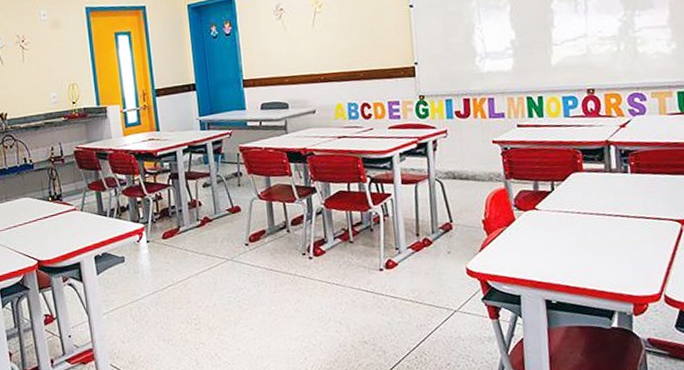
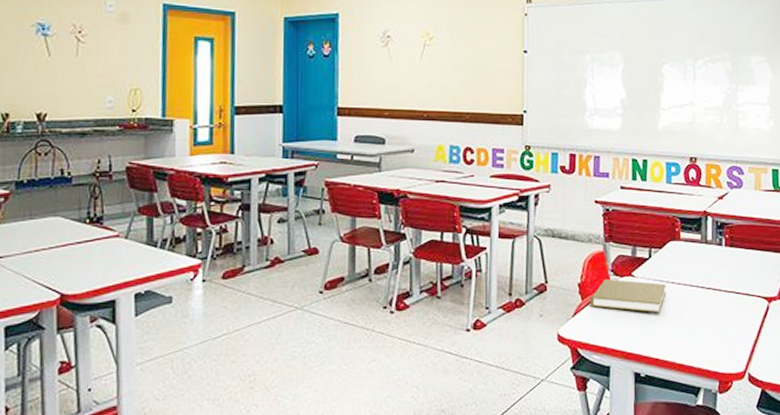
book: none [495,213,572,243] -> present [590,279,666,313]

